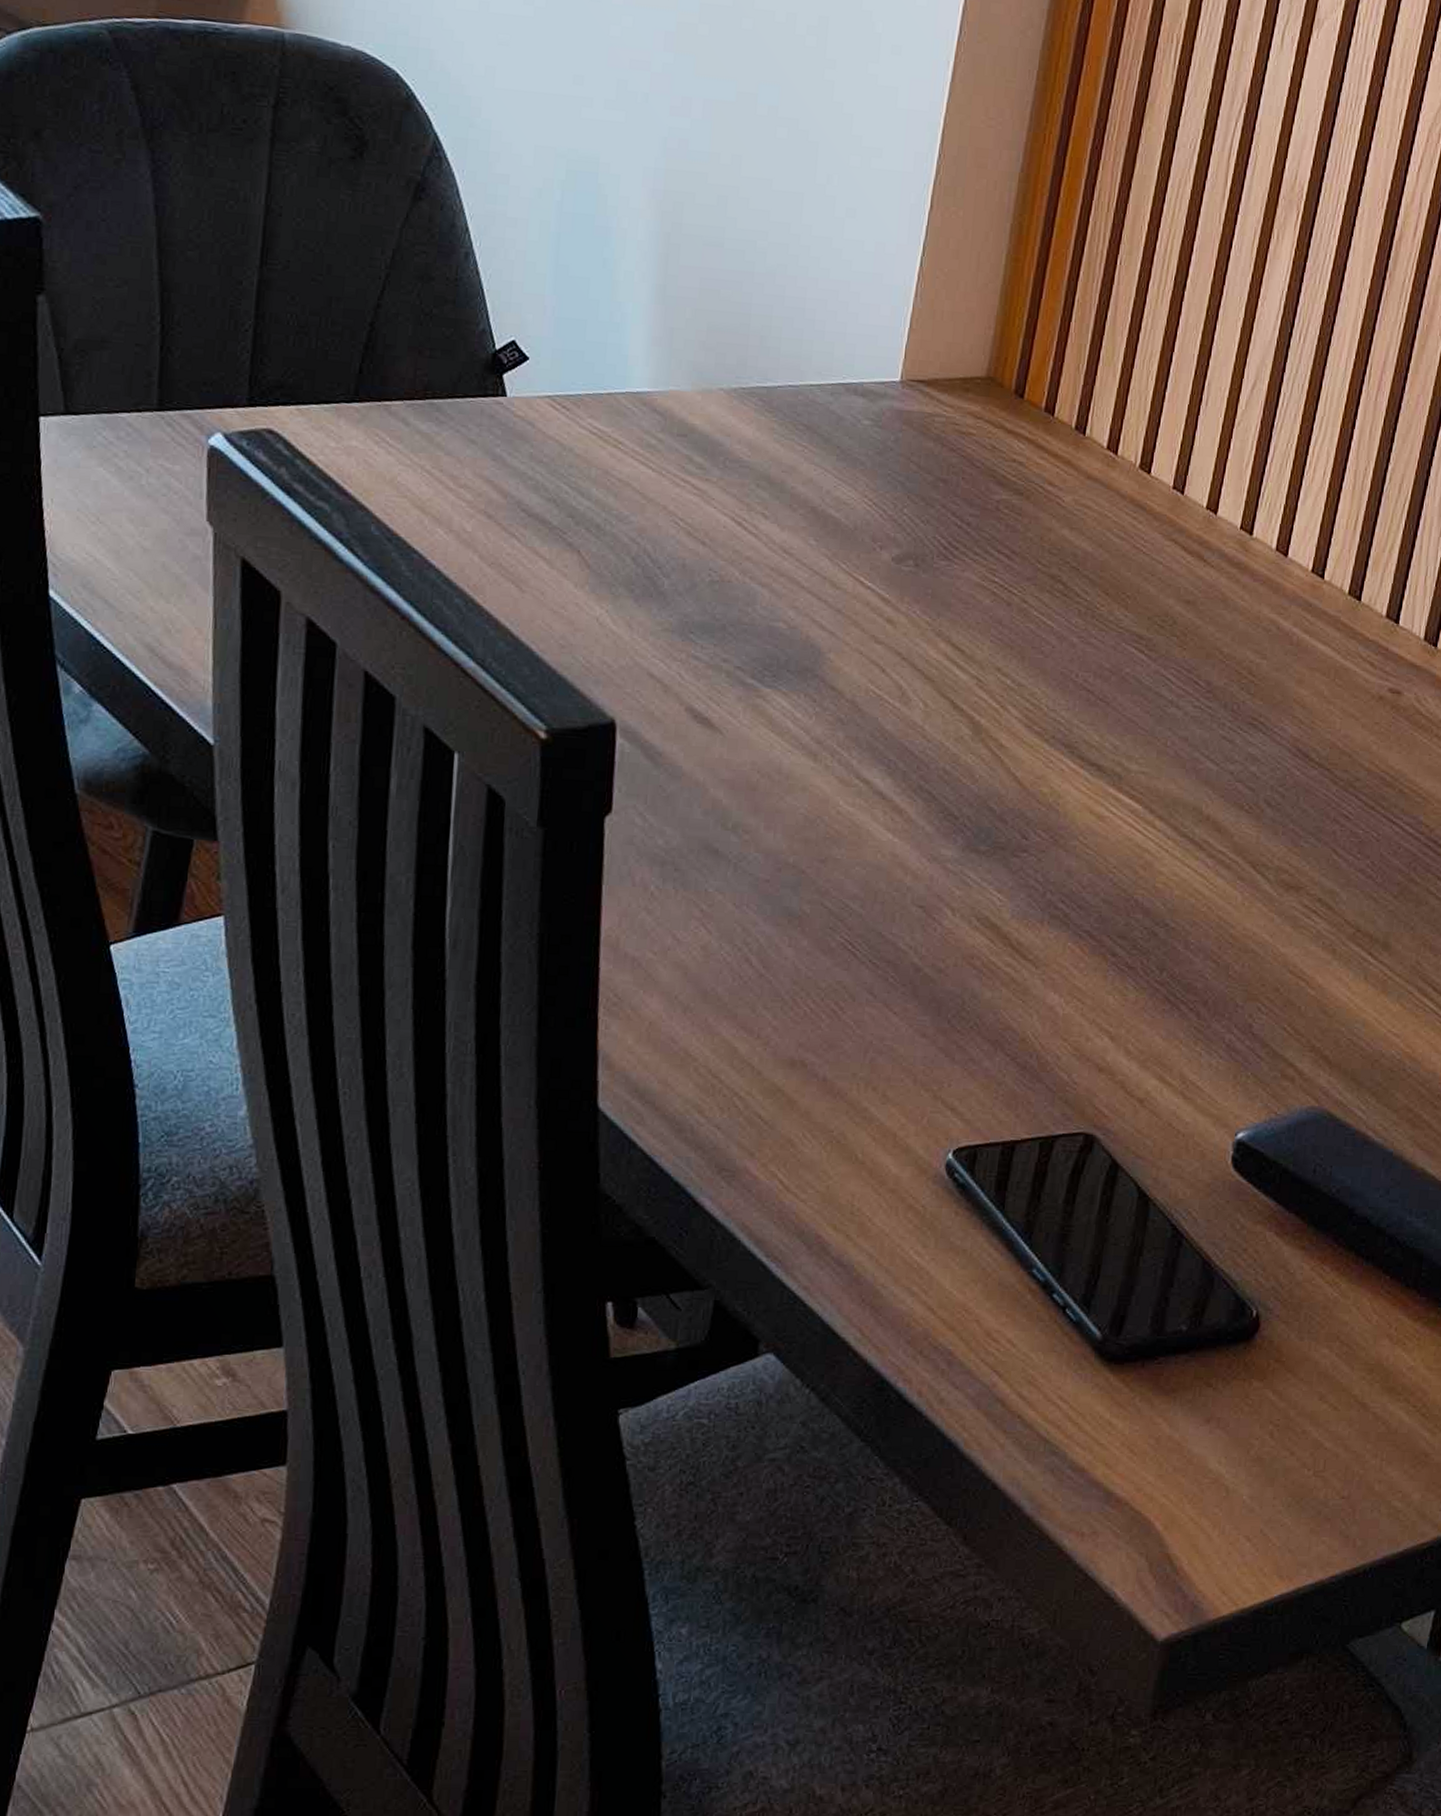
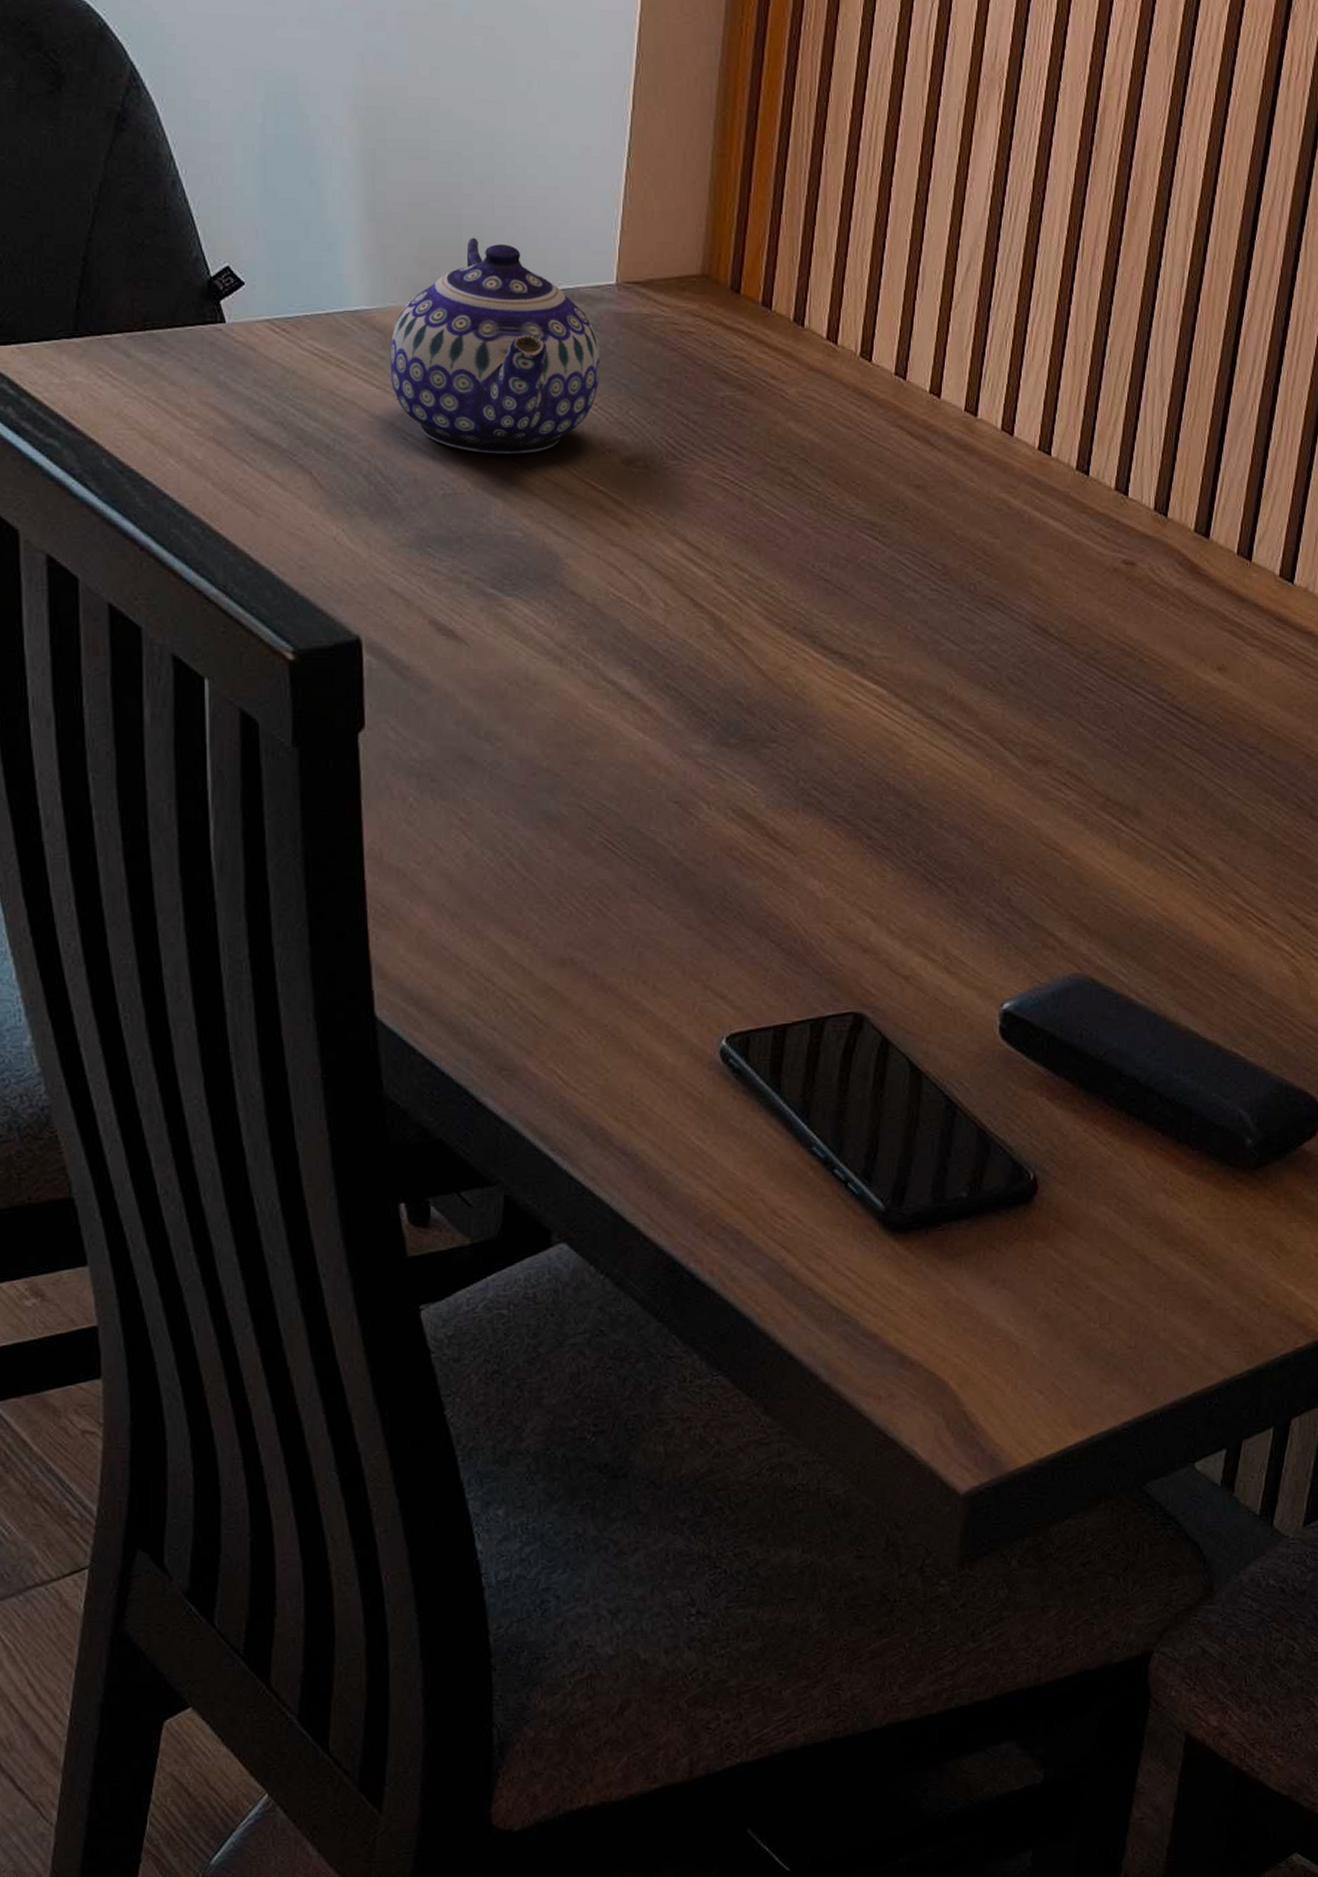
teapot: none [666,326,879,545] -> present [390,237,601,453]

